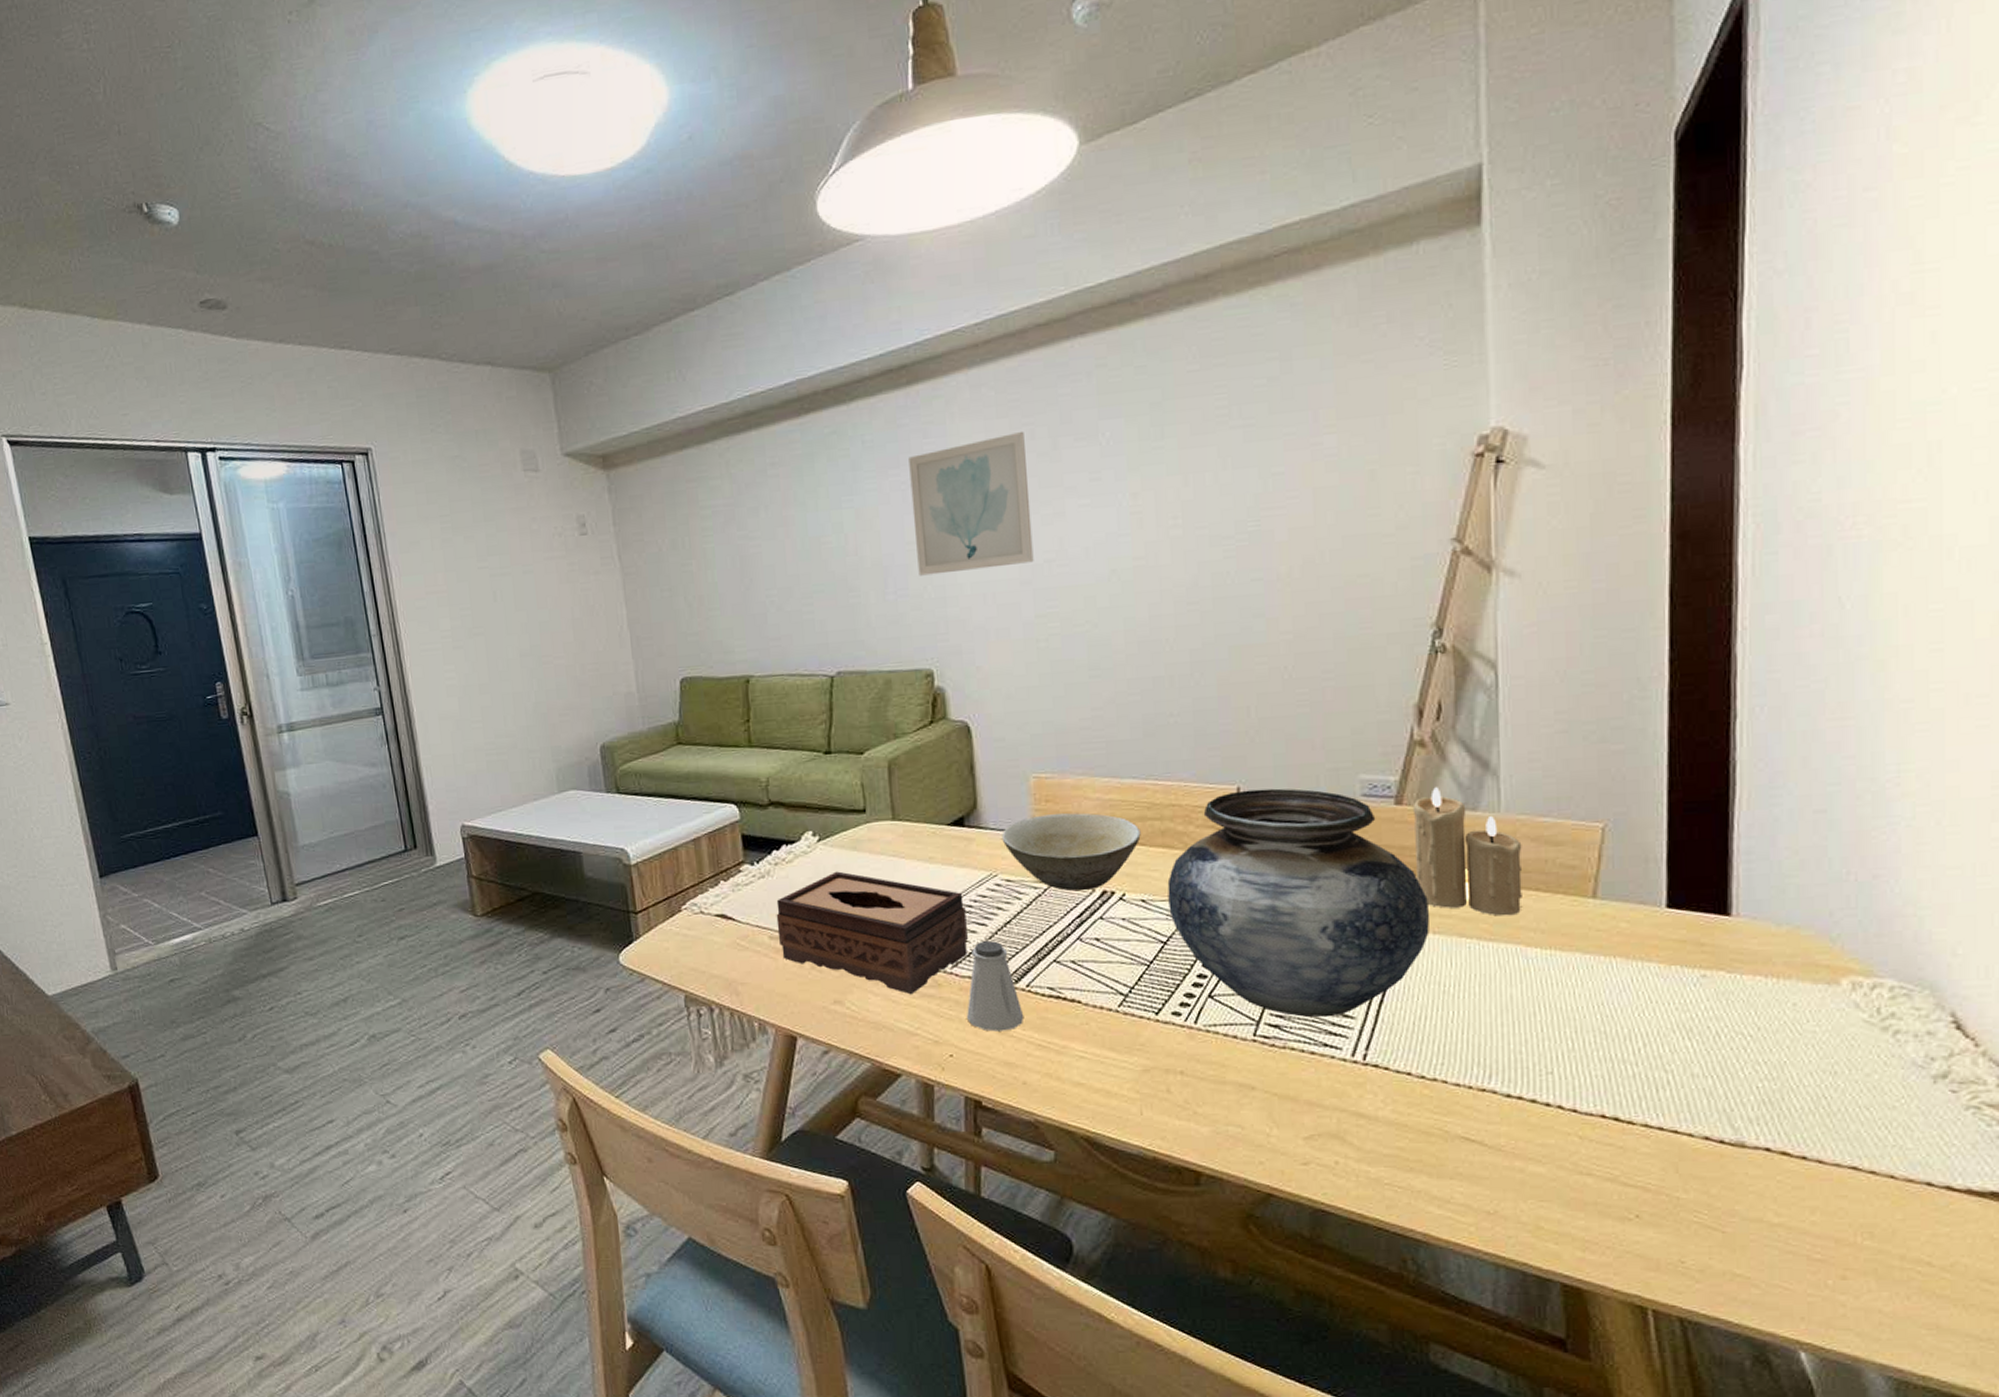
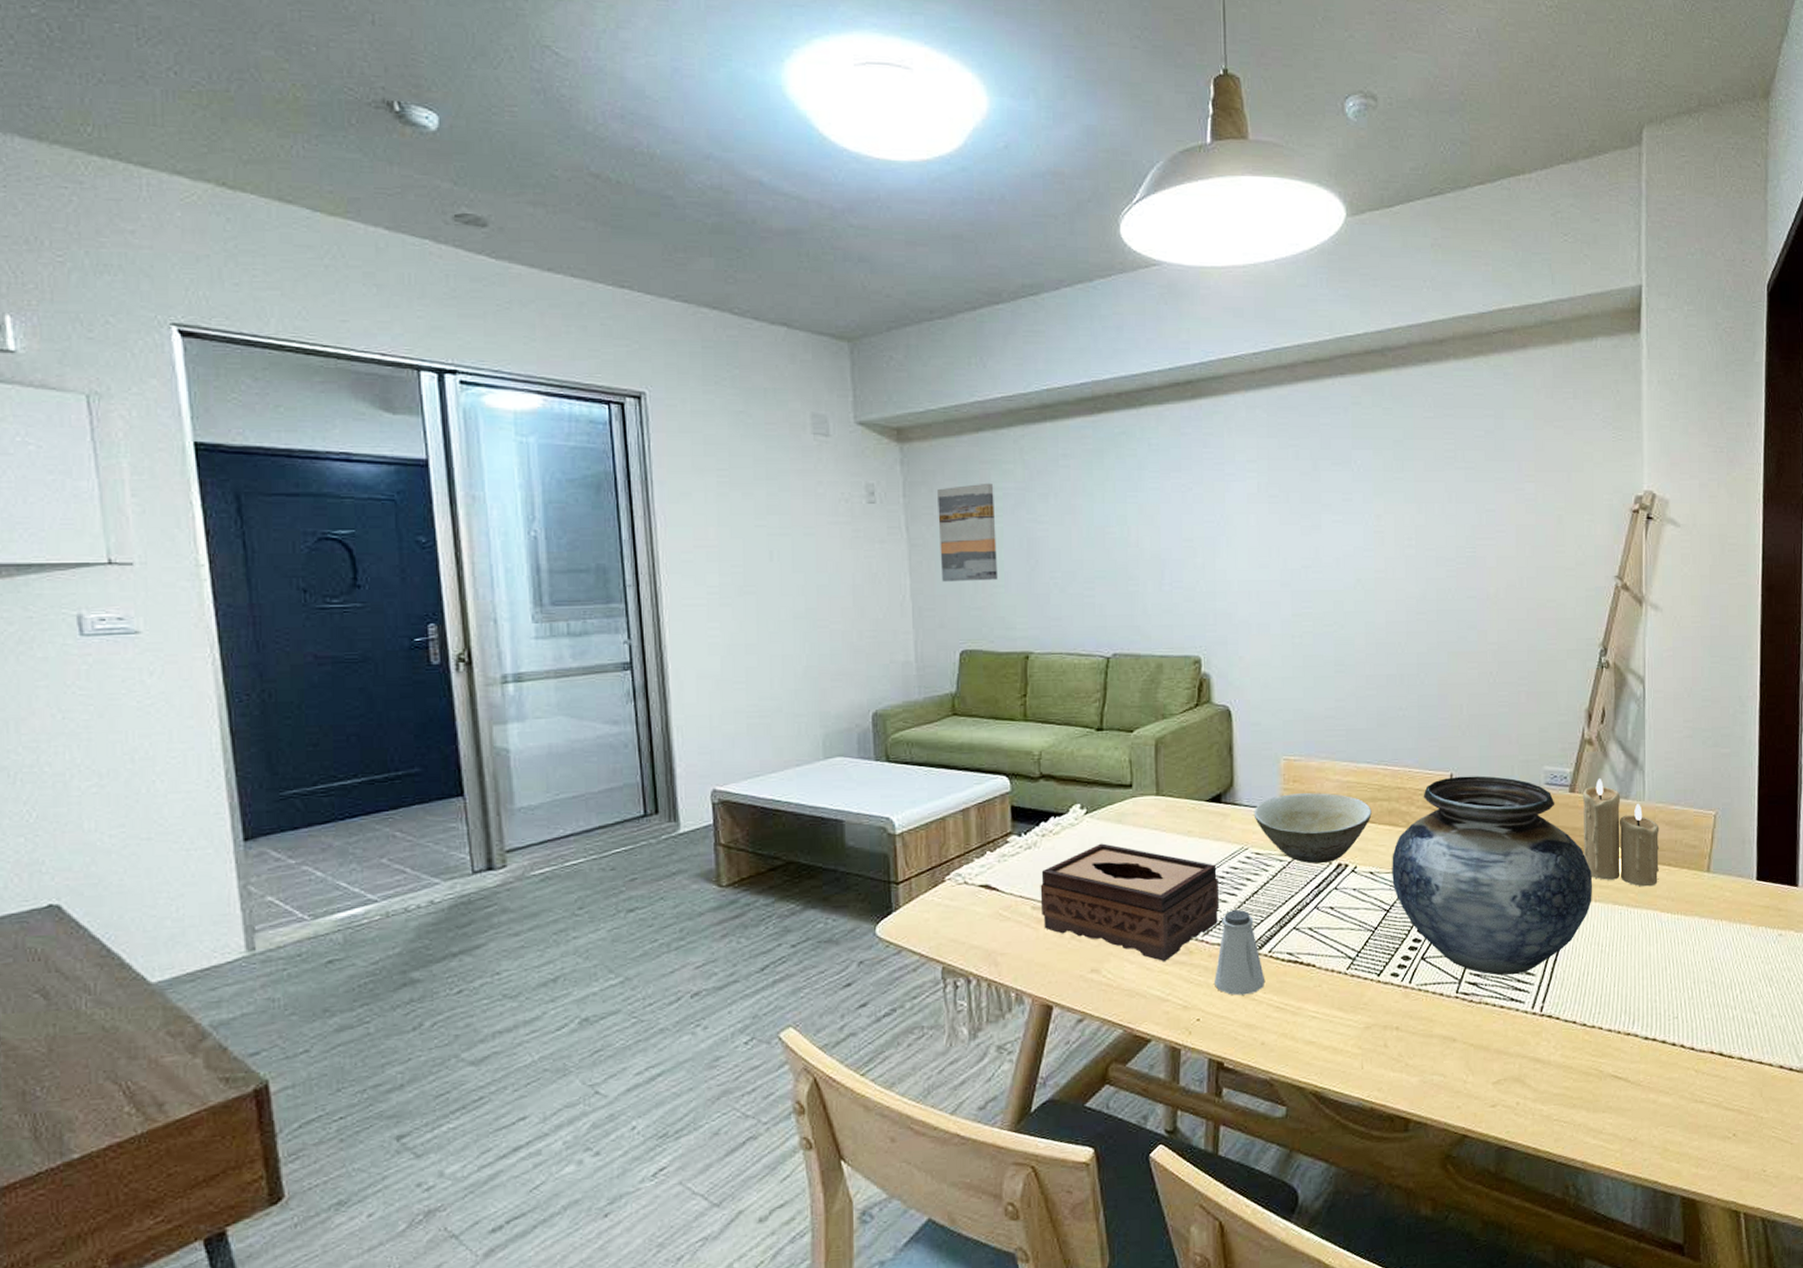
wall art: none [646,501,713,609] -> present [938,483,999,582]
wall art: present [908,431,1034,576] -> none [1189,451,1293,571]

